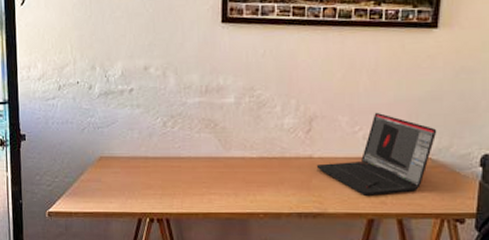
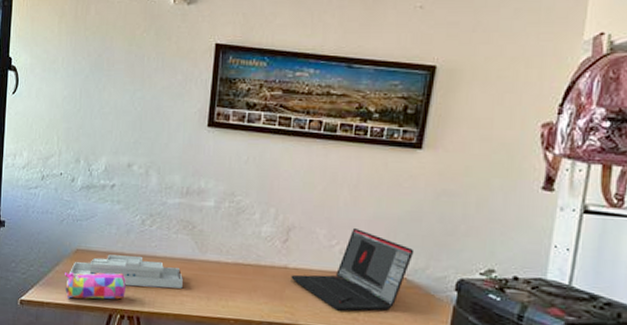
pencil case: none [90,177,153,206] -> present [65,271,126,300]
desk organizer: none [95,158,209,189] -> present [70,254,183,289]

